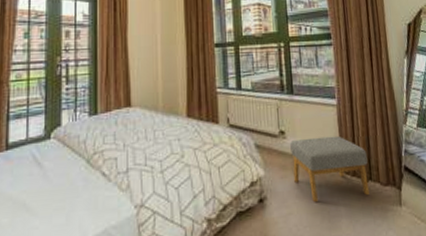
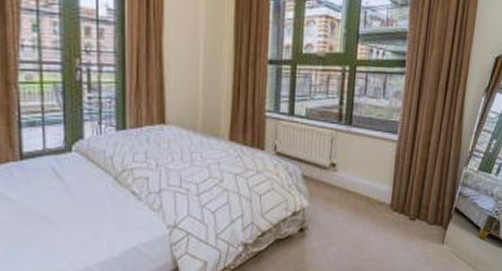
footstool: present [290,135,370,203] -> none [339,172,420,236]

